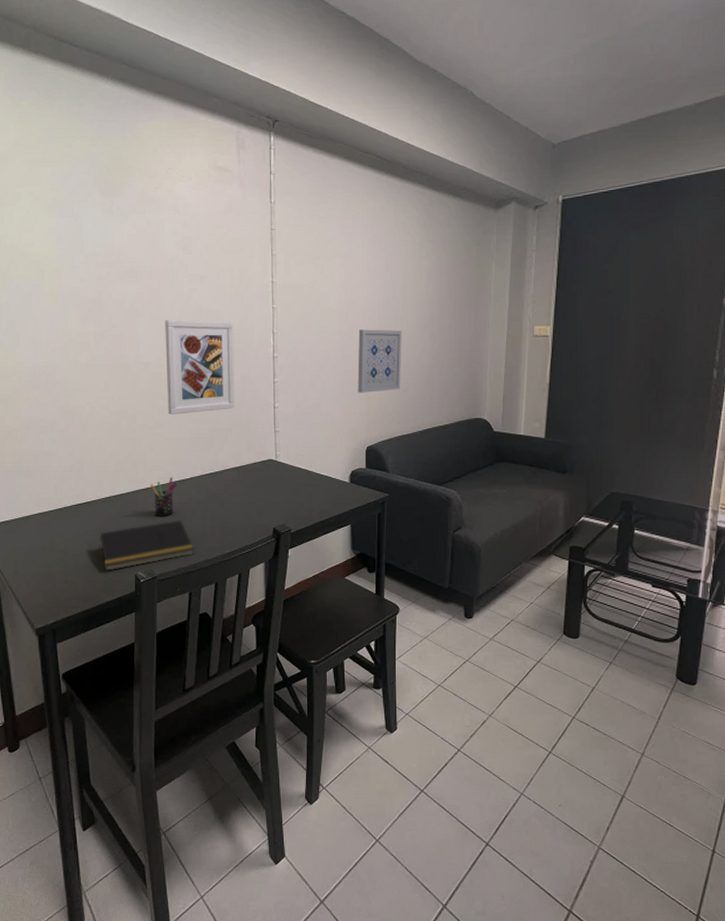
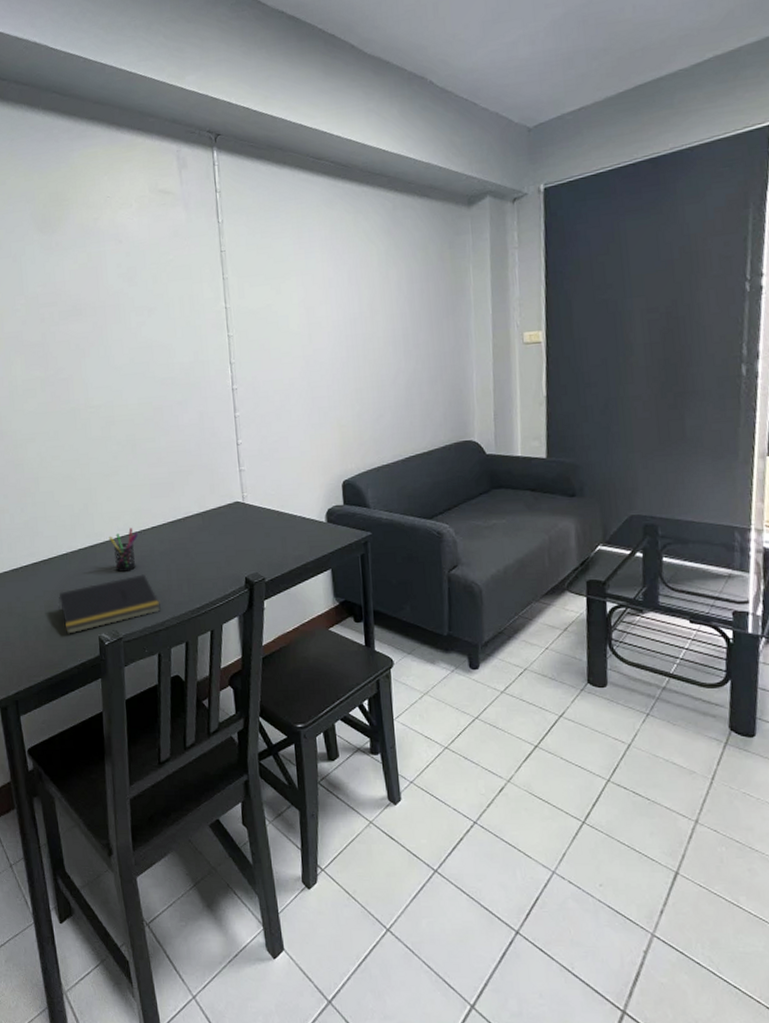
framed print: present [165,320,235,415] -> none [113,355,195,460]
wall art: present [357,329,402,393] -> none [324,349,376,422]

